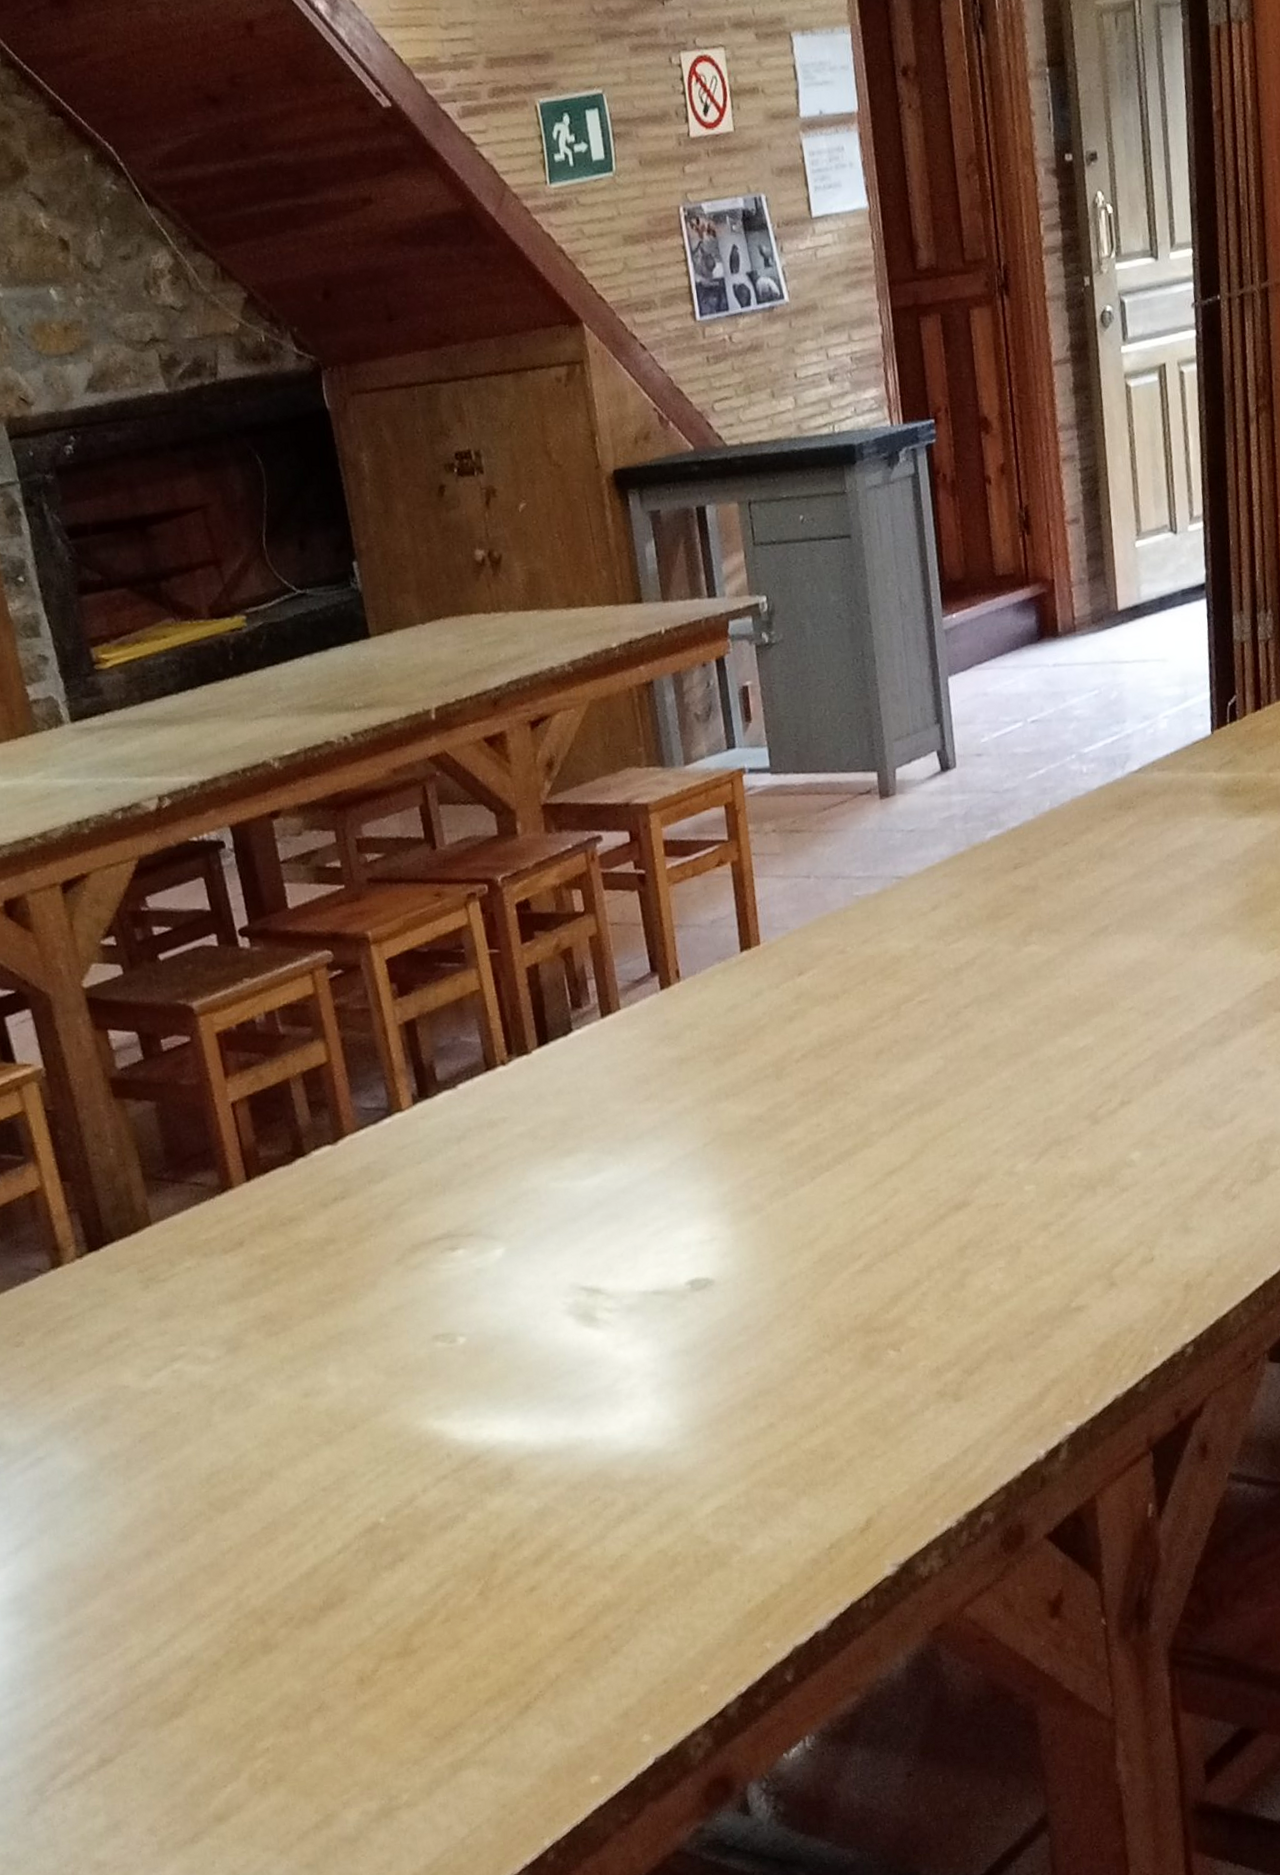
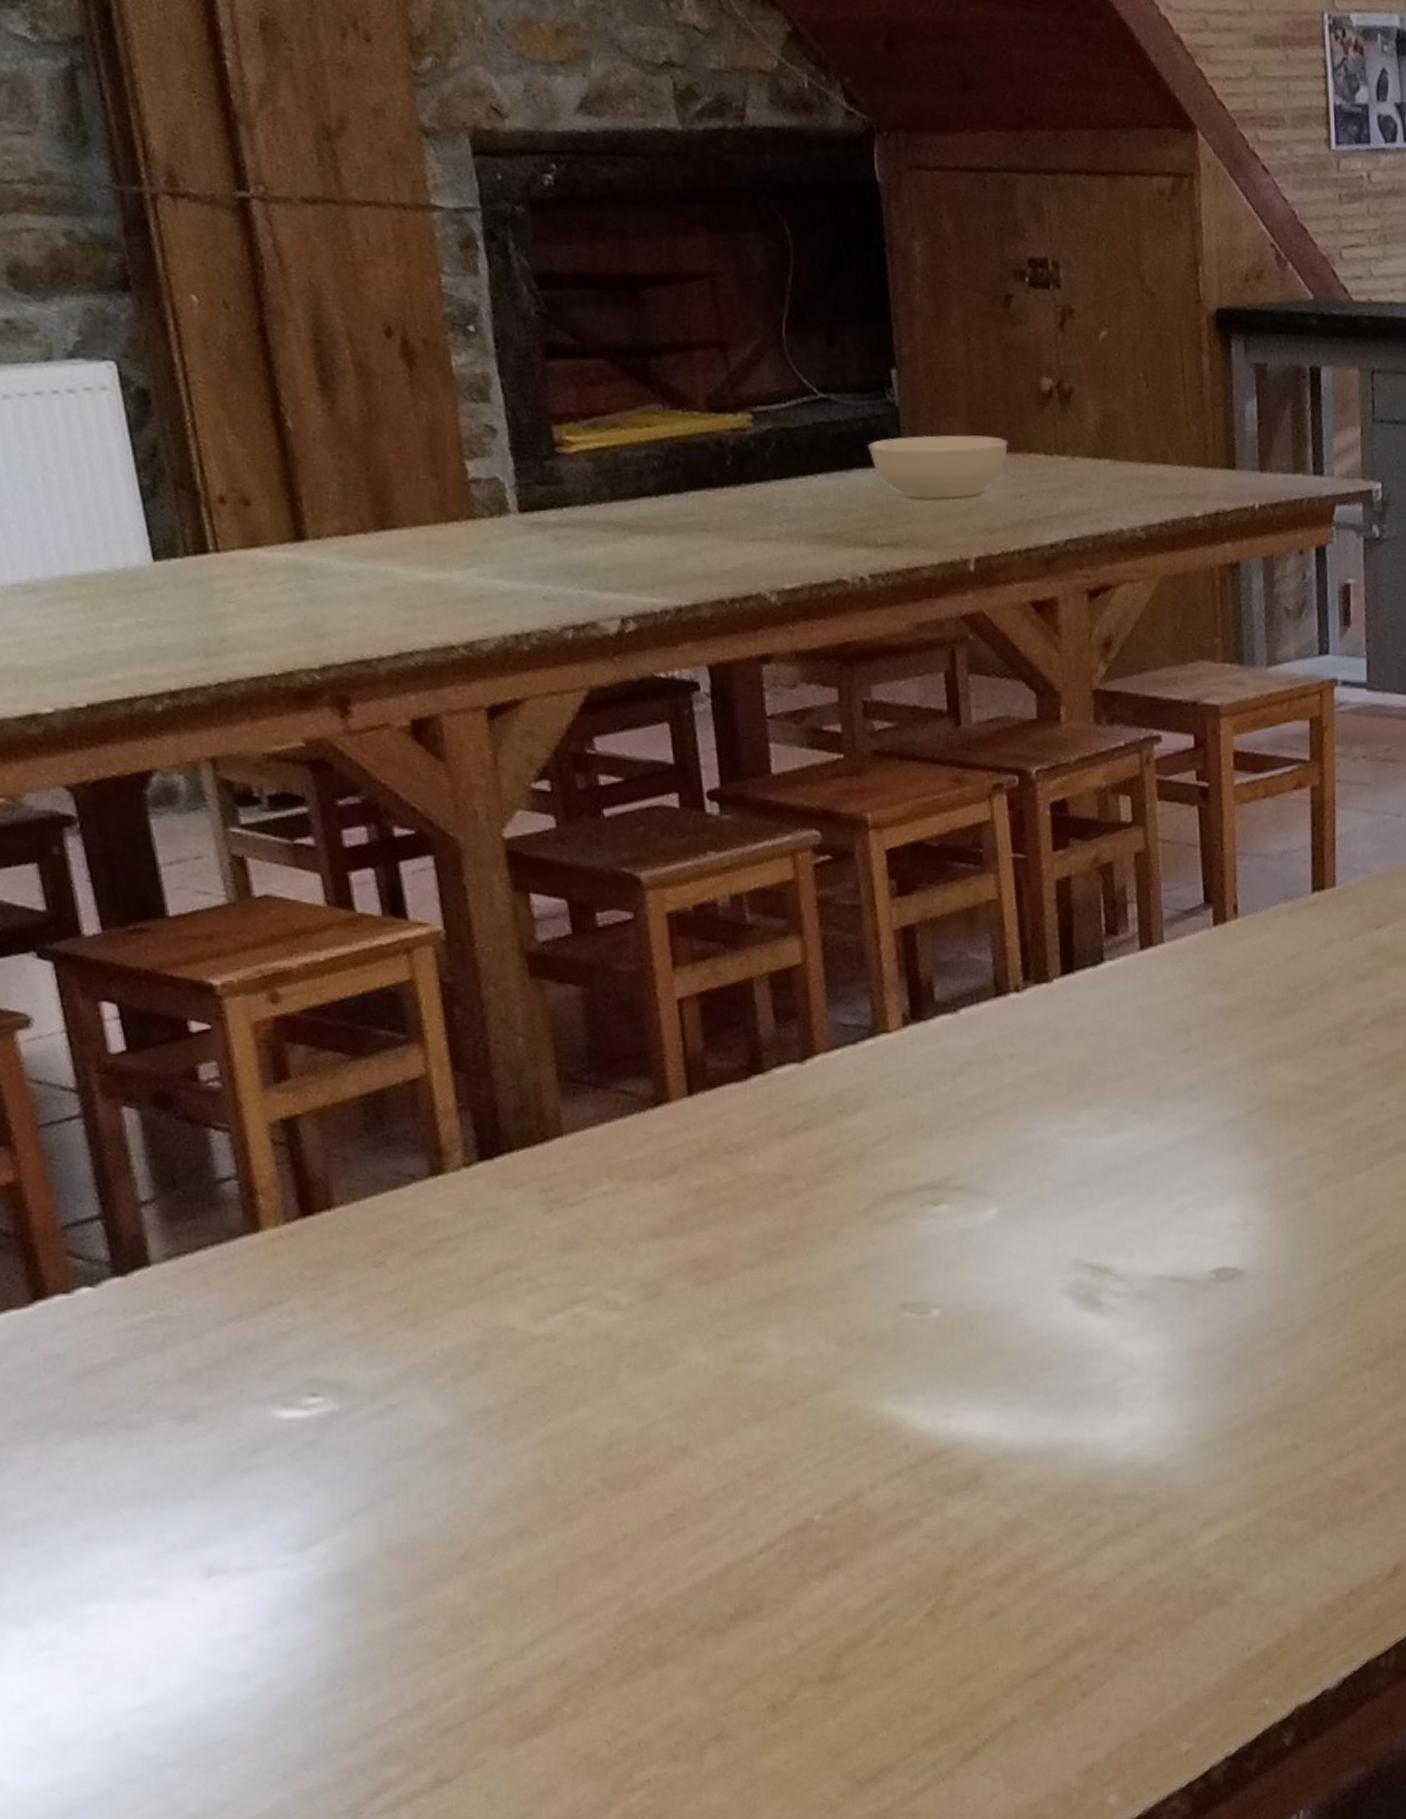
bowl: none [339,605,453,667] -> present [867,435,1008,501]

